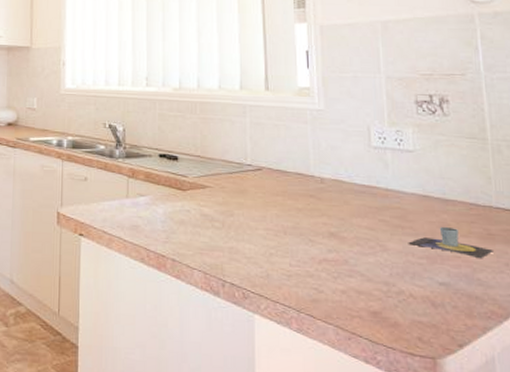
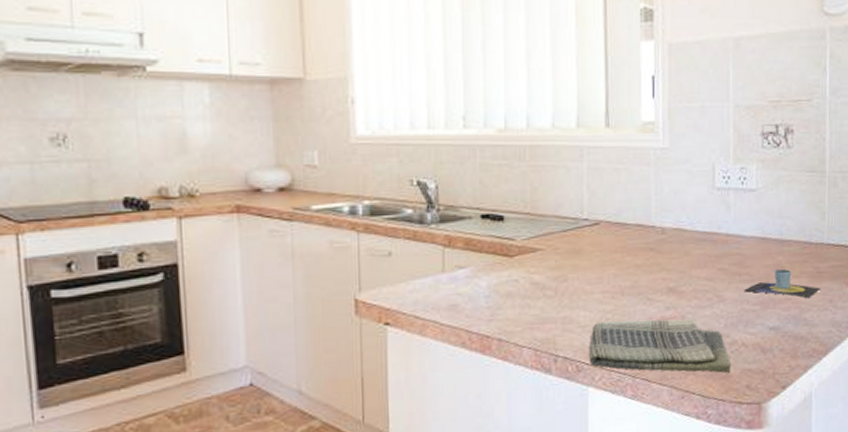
dish towel: none [255,255,400,323] -> present [589,318,731,374]

